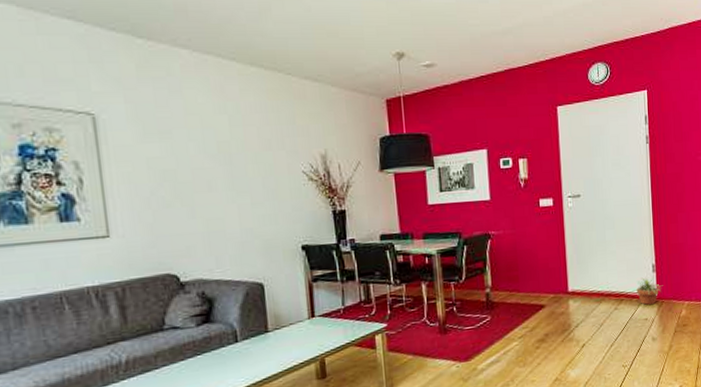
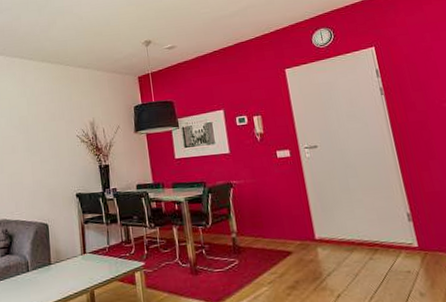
potted plant: present [632,277,662,305] -> none [387,226,423,257]

